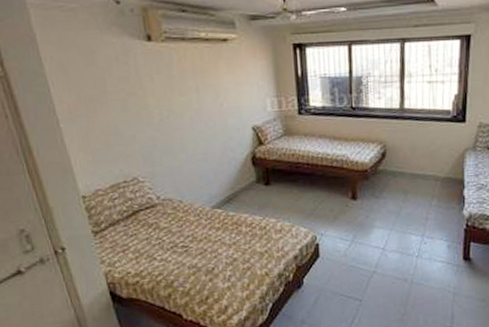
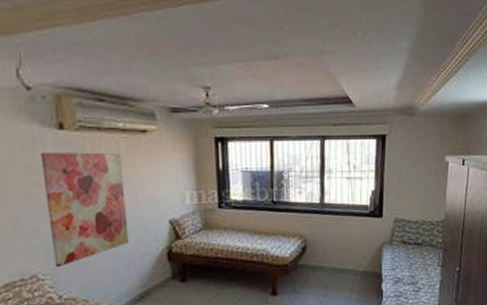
wall art: none [132,62,216,171] -> present [40,151,129,268]

